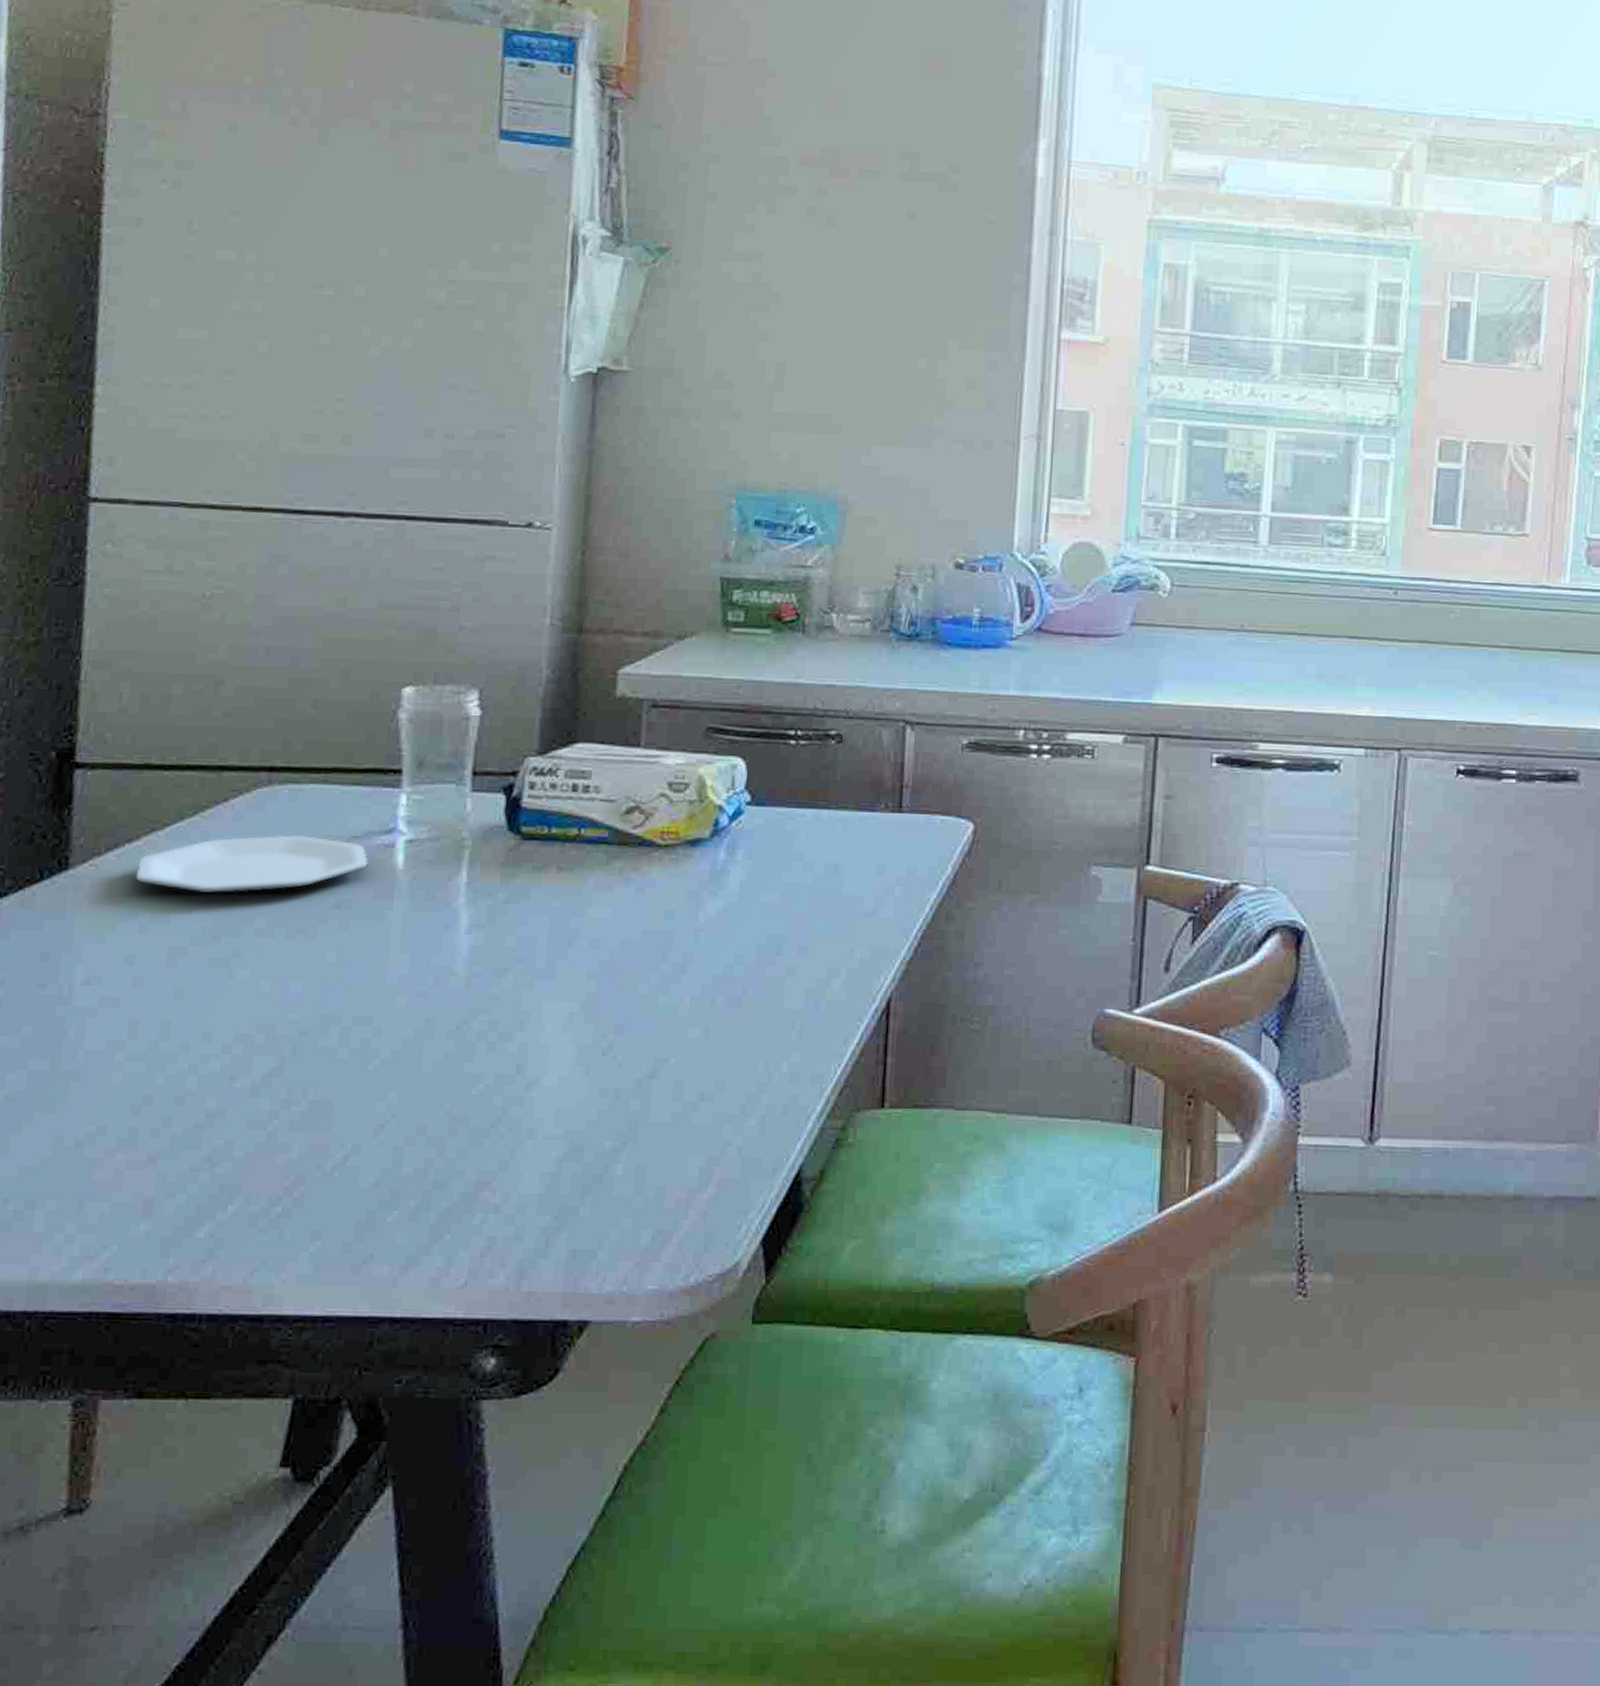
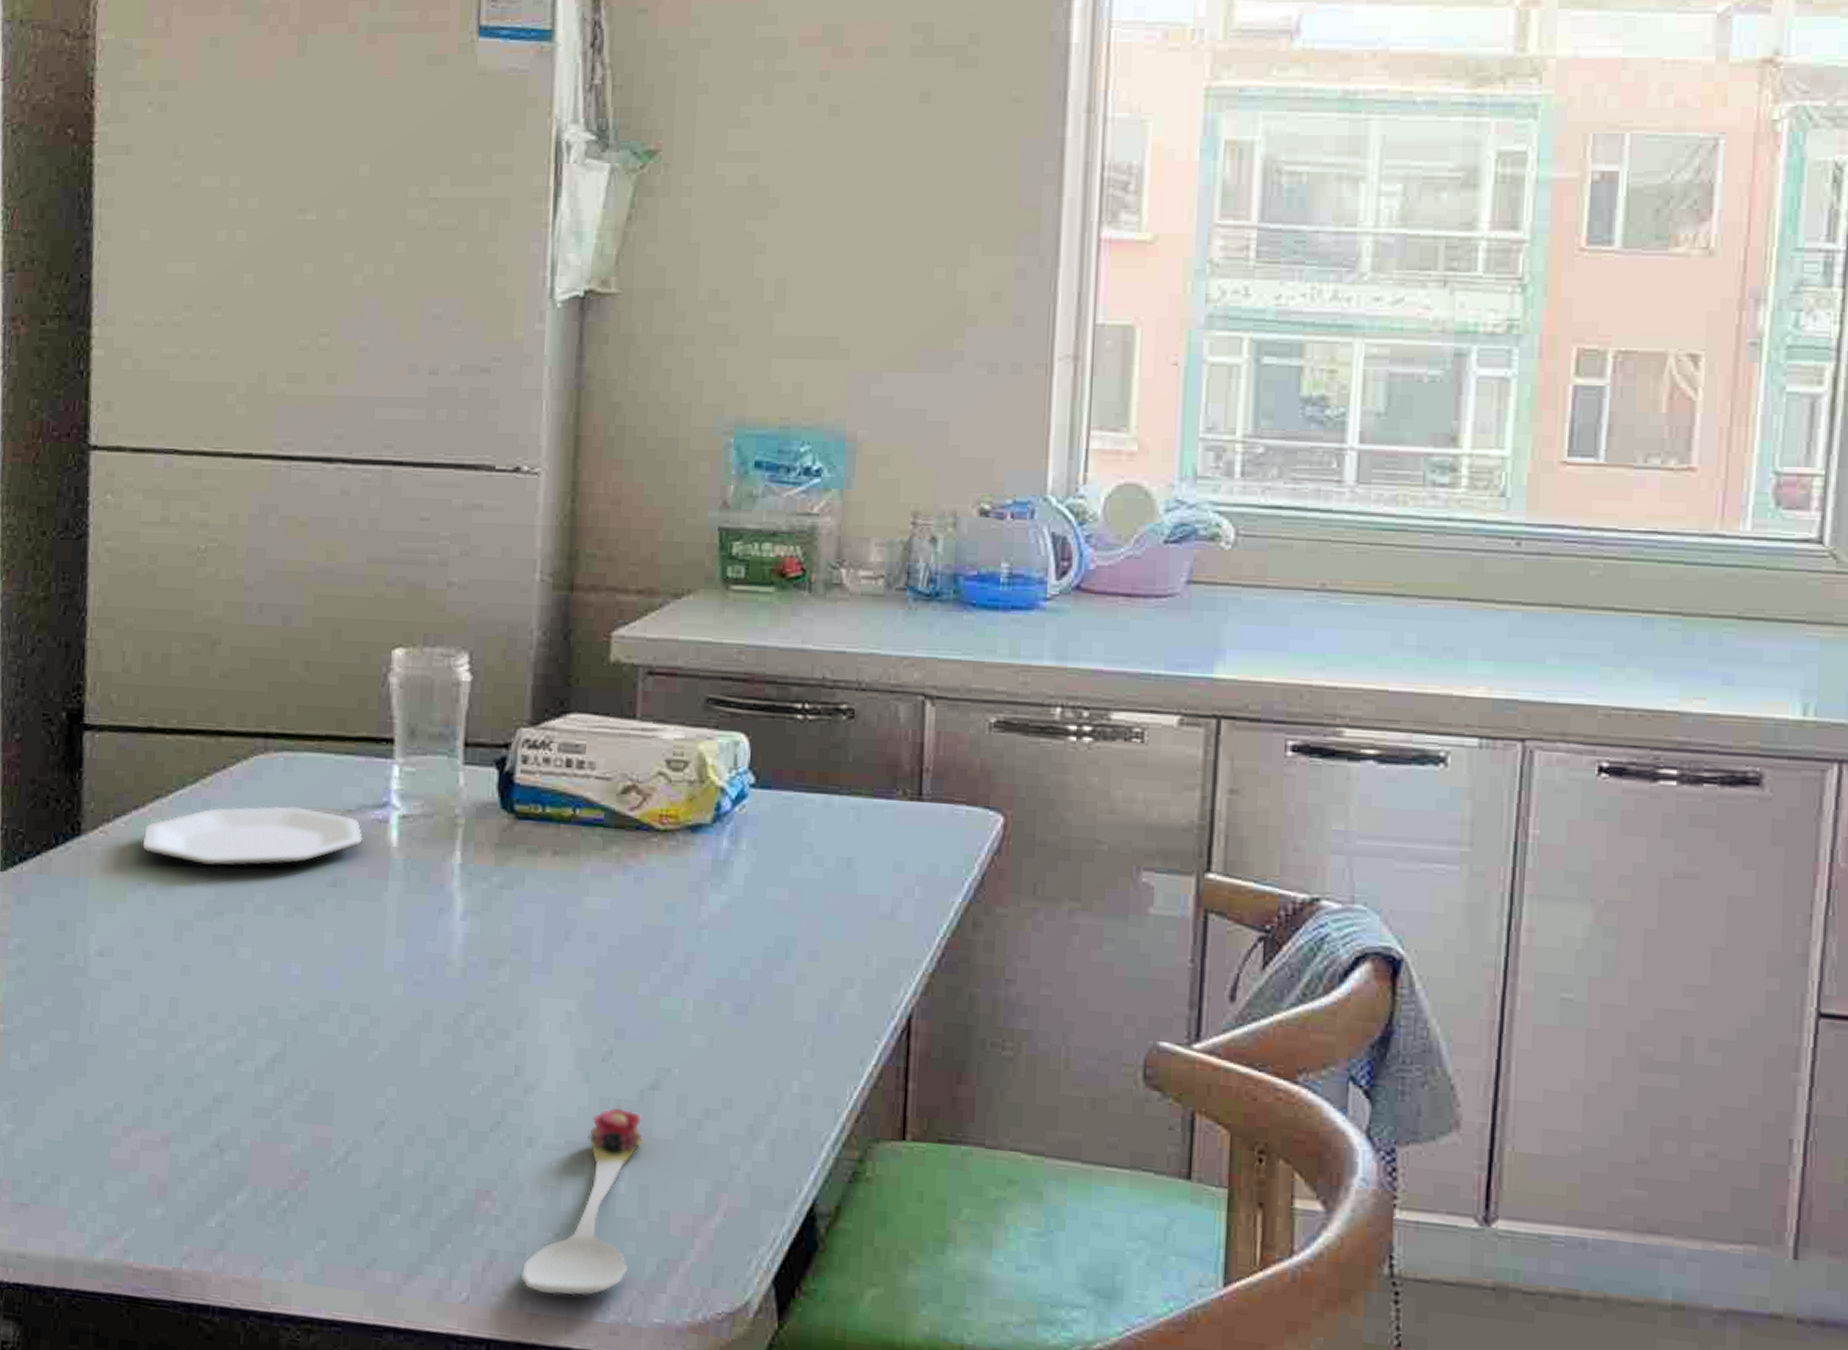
spoon: none [518,1096,640,1273] -> present [520,1107,643,1296]

